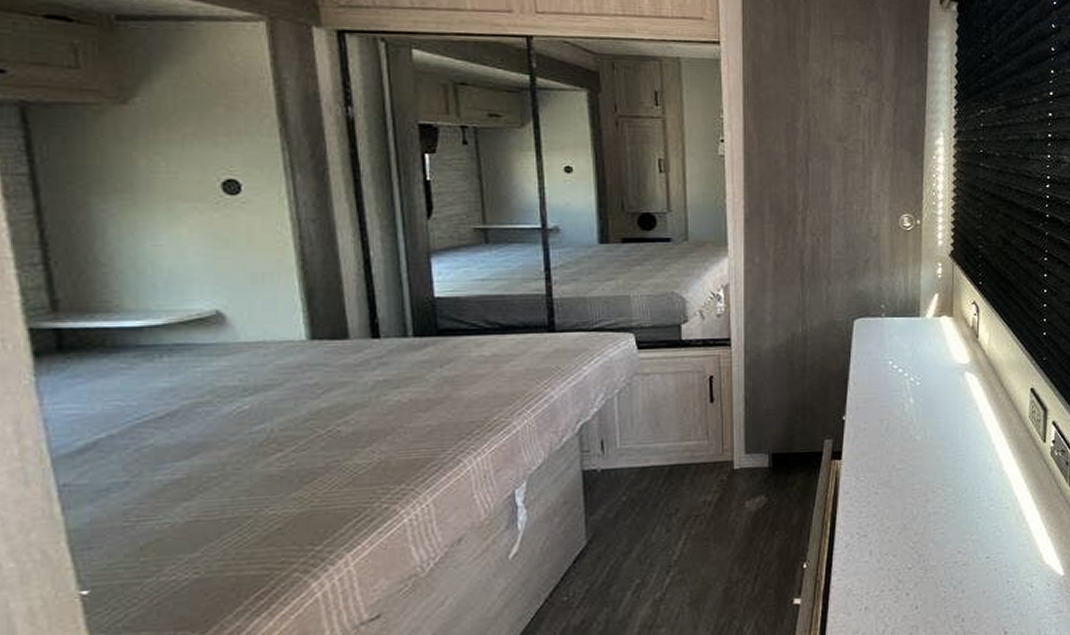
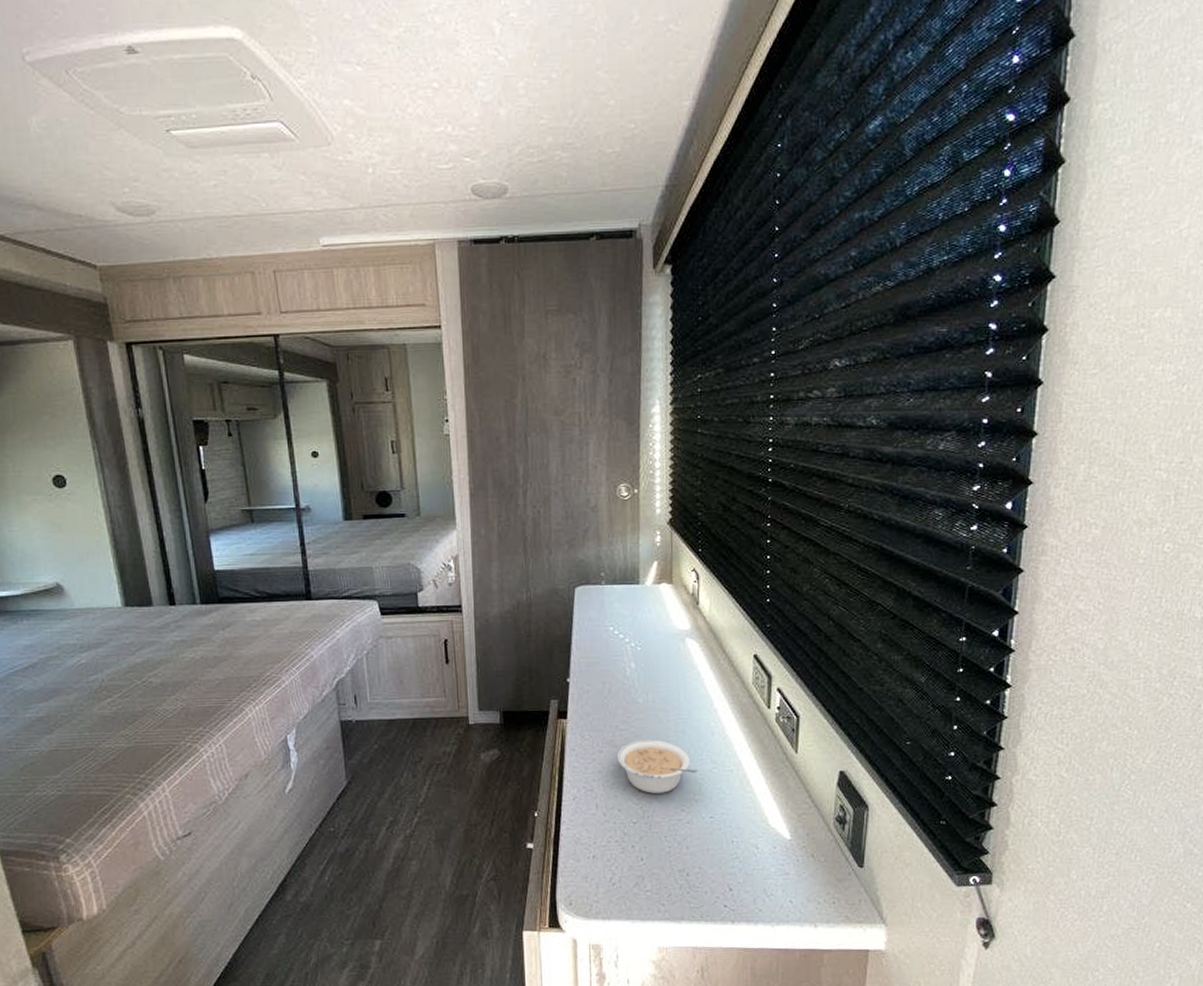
legume: none [893,478,976,536] -> present [617,739,699,793]

